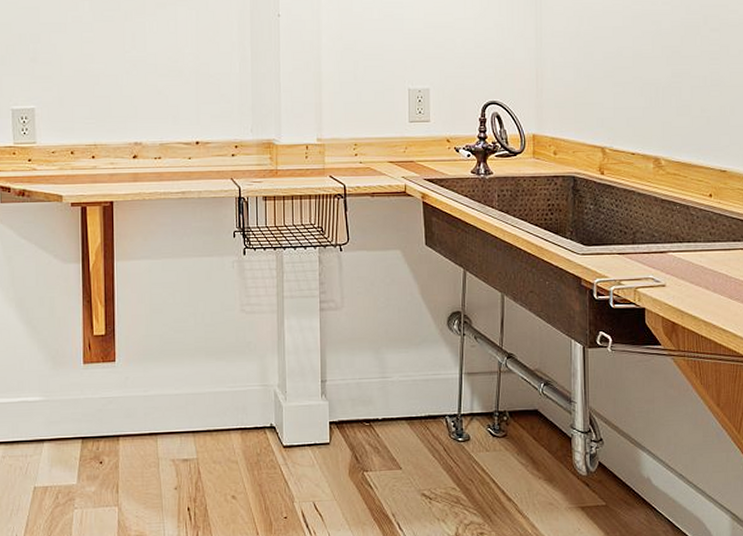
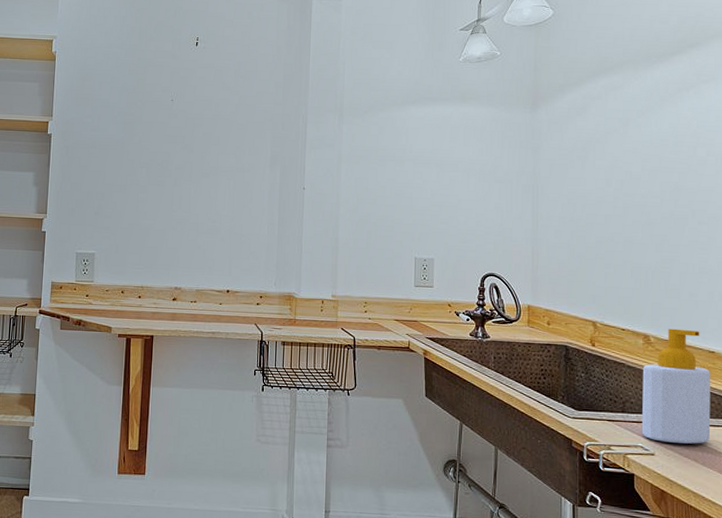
soap bottle: none [652,148,723,272] -> present [641,328,711,444]

